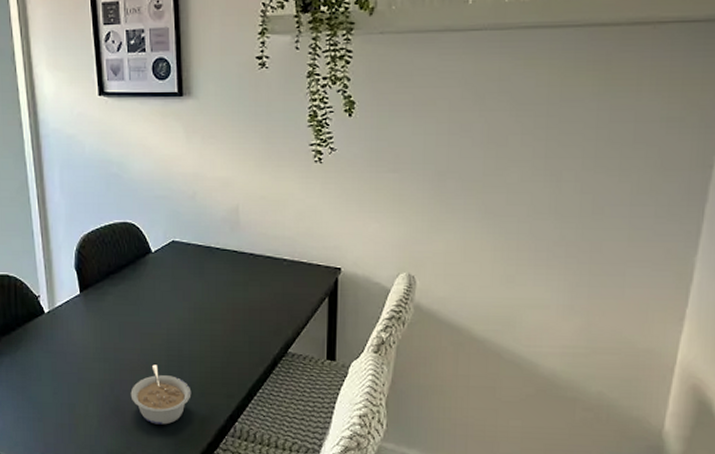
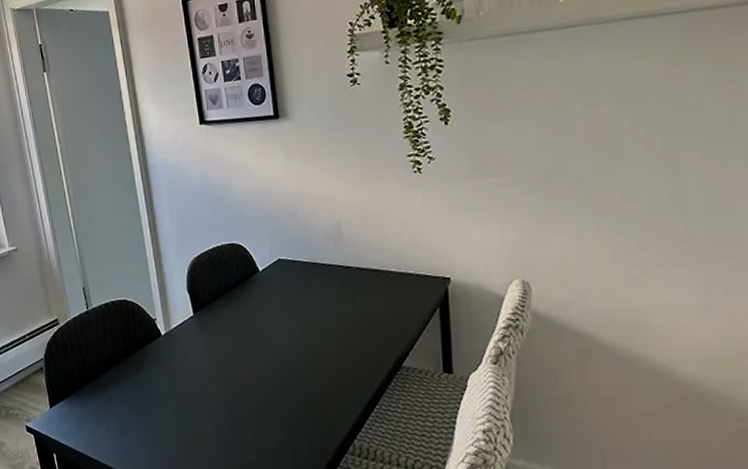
legume: present [130,364,192,425] -> none [247,383,308,444]

